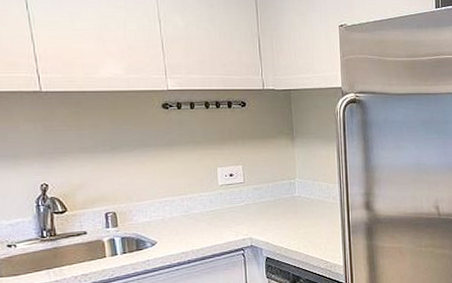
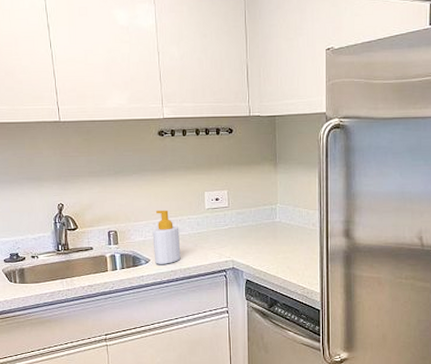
soap bottle: none [158,187,193,247] -> present [152,210,181,264]

